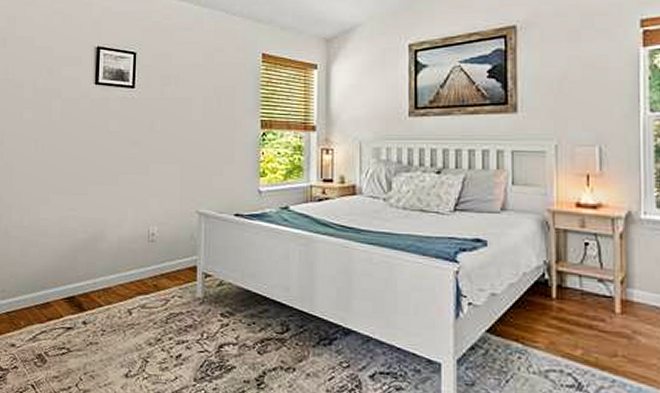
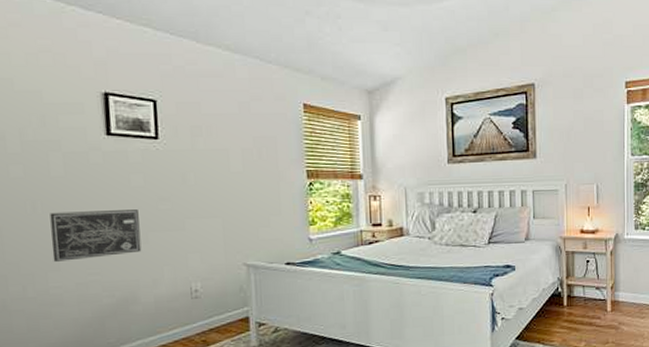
wall art: none [45,152,113,196] -> present [50,210,142,262]

